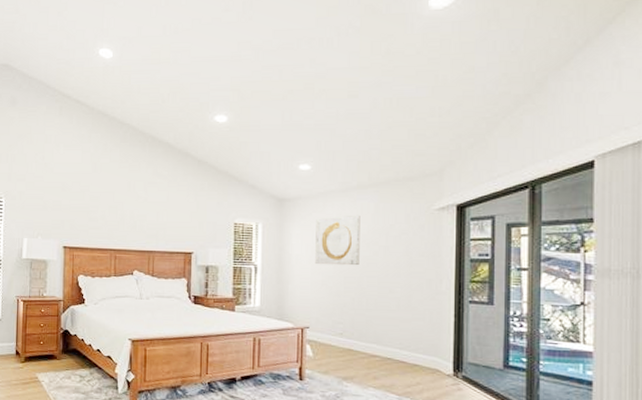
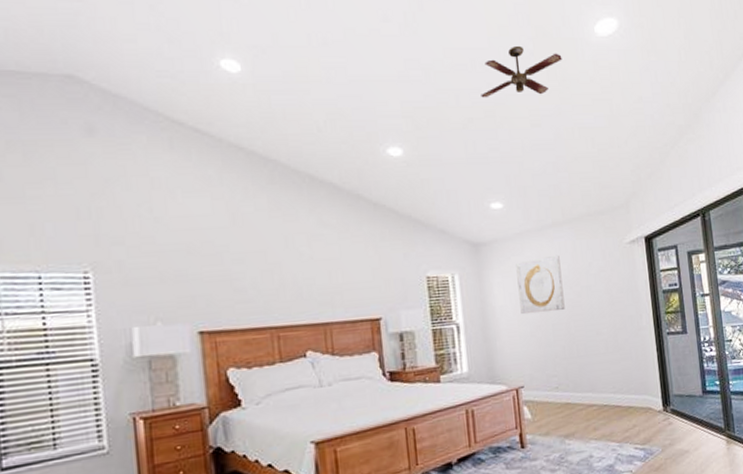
ceiling fan: none [303,23,389,73] -> present [481,45,562,98]

